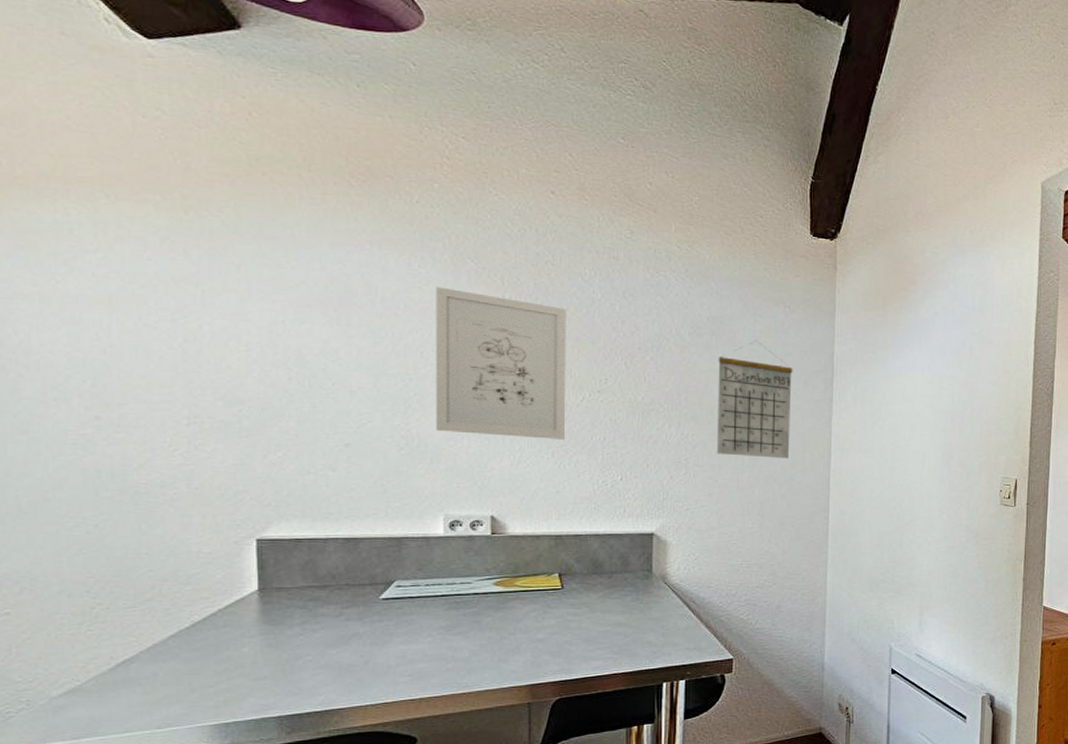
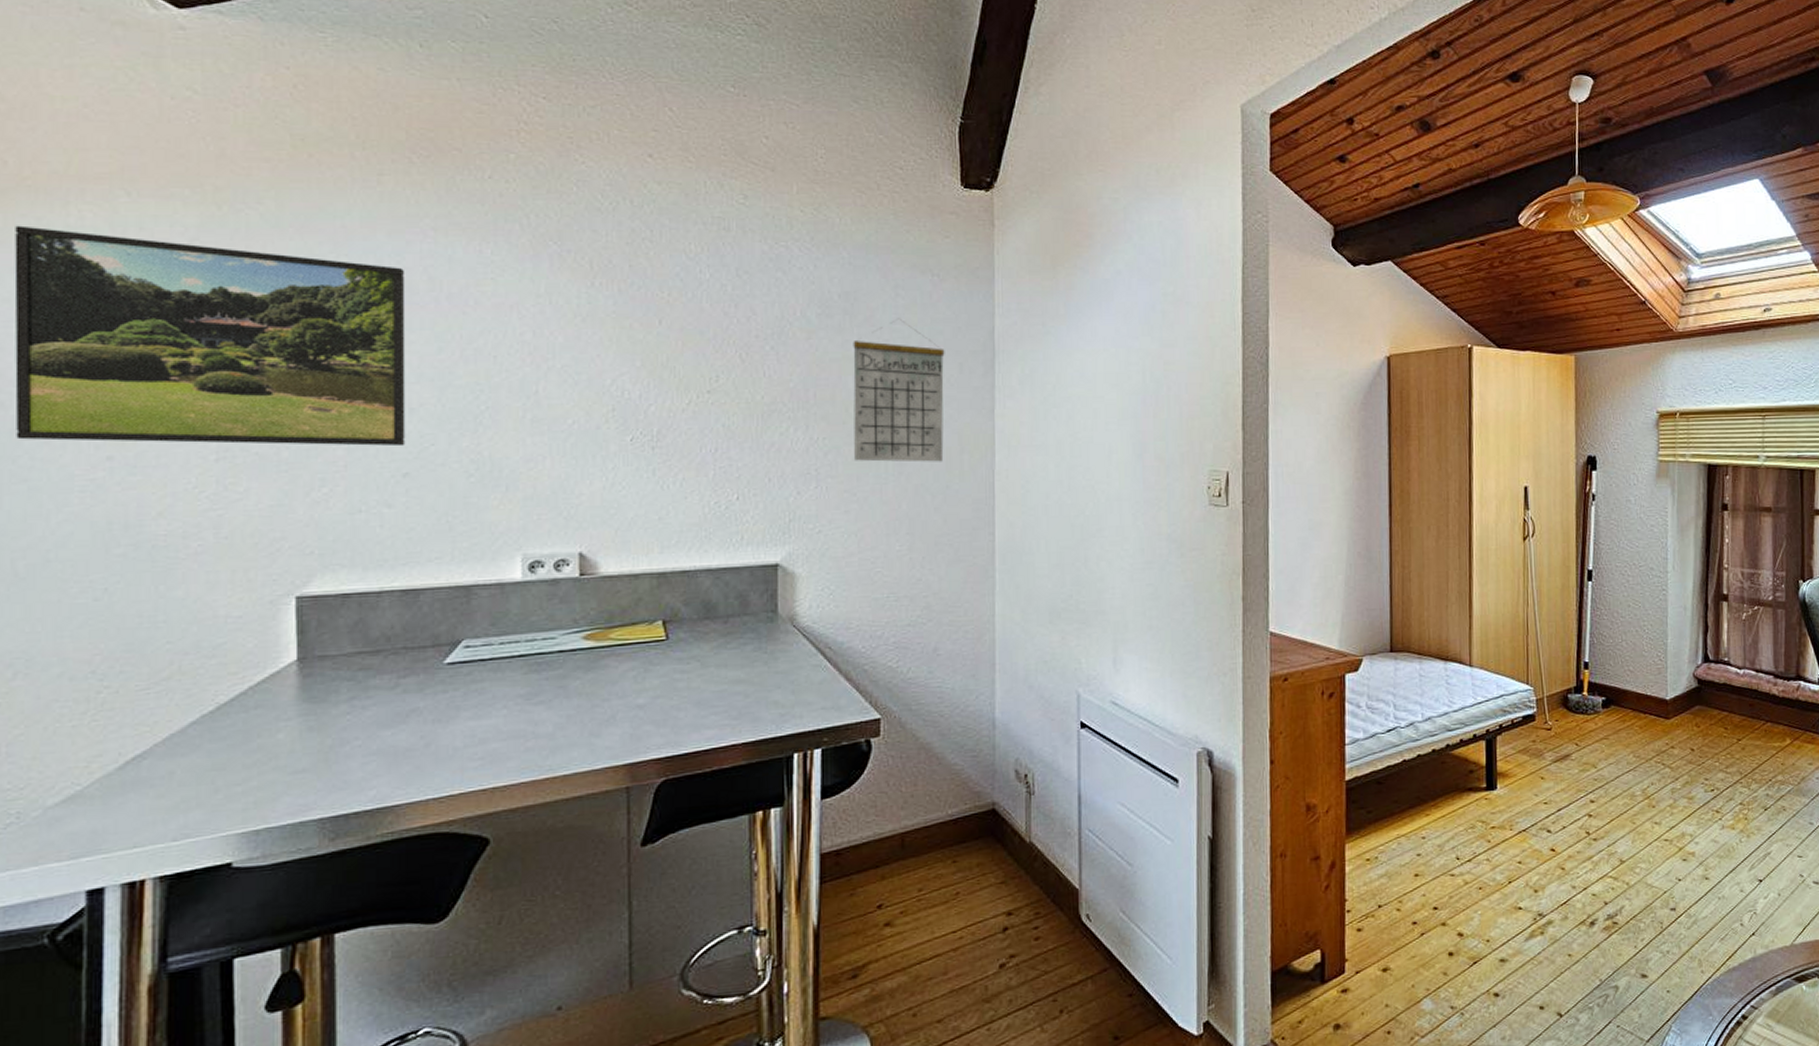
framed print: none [10,217,347,422] -> present [14,225,406,447]
wall art: present [436,286,566,439] -> none [512,276,669,454]

